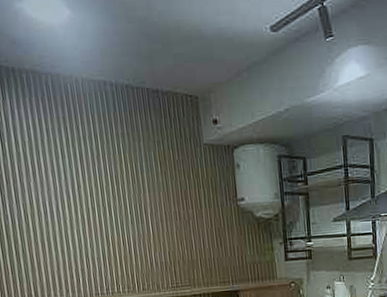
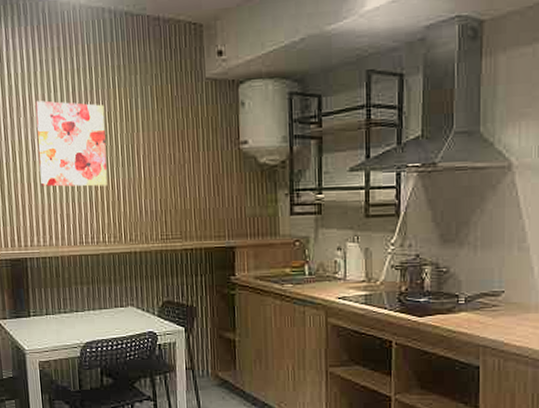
wall art: none [44,166,119,245] -> present [35,100,107,187]

